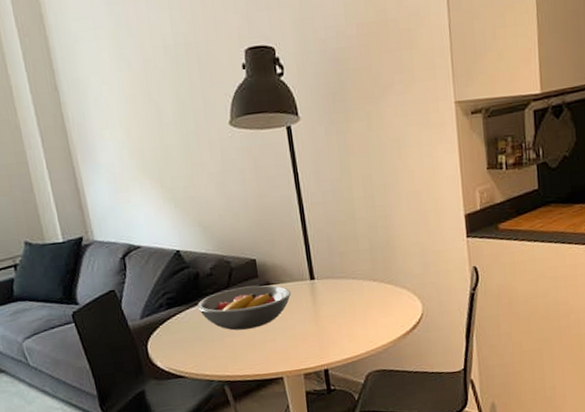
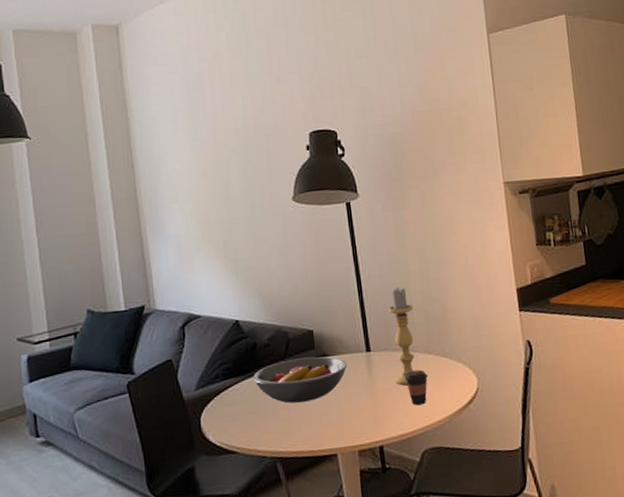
candle holder: none [332,214,359,312] -> present [388,287,415,386]
coffee cup: none [349,296,373,331] -> present [404,369,428,406]

